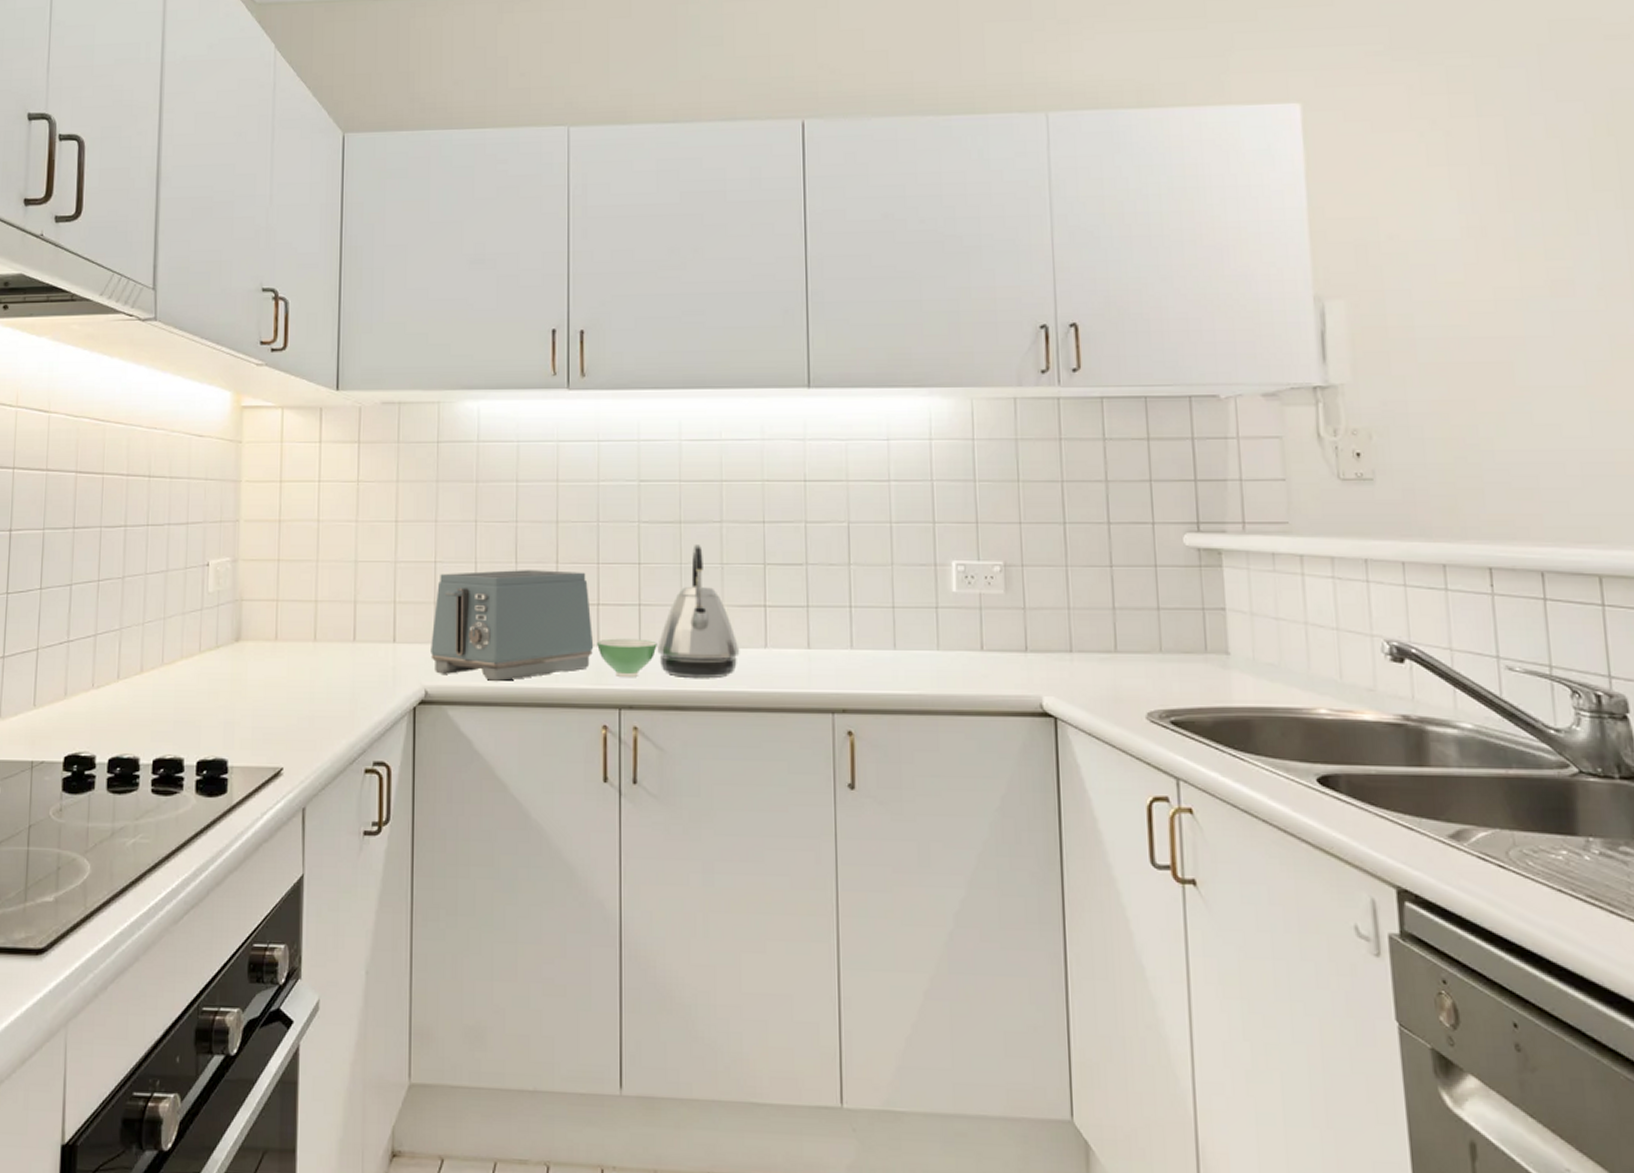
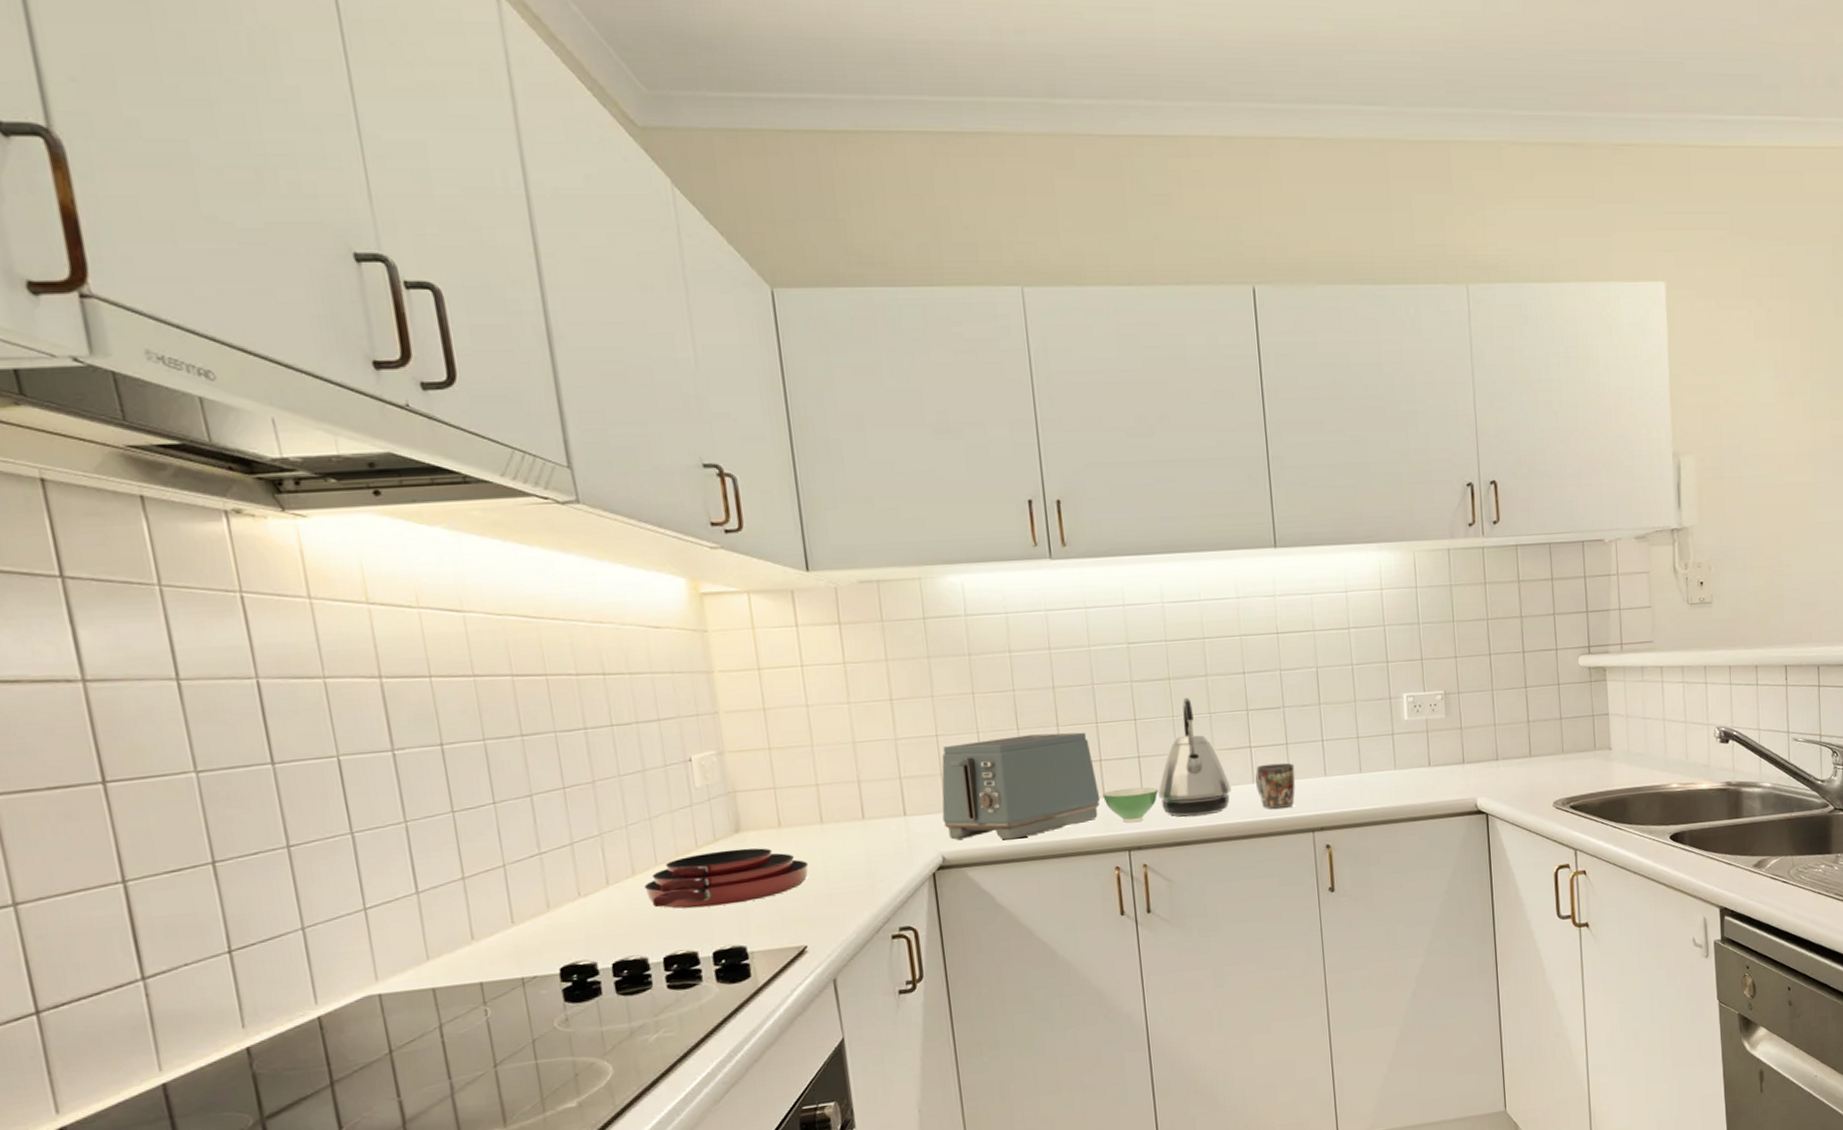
frying pan: none [148,658,297,714] -> present [644,848,809,909]
mug: none [769,627,816,681] -> present [1255,763,1296,809]

